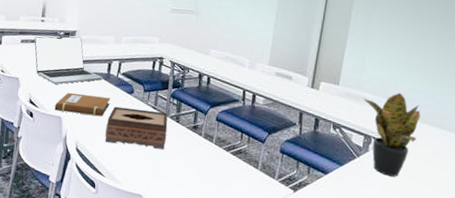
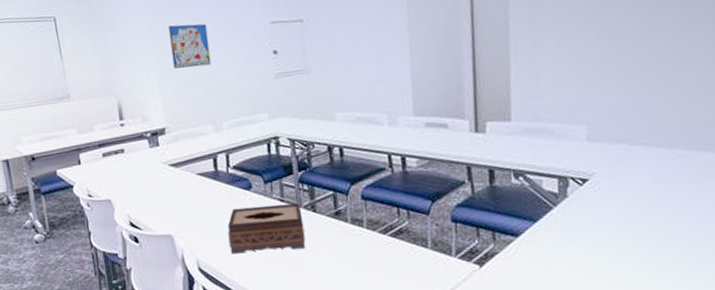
laptop: present [34,36,103,84] -> none [117,134,211,198]
notebook: present [54,92,110,116] -> none [161,200,227,229]
potted plant: present [363,92,421,177] -> none [546,112,629,223]

